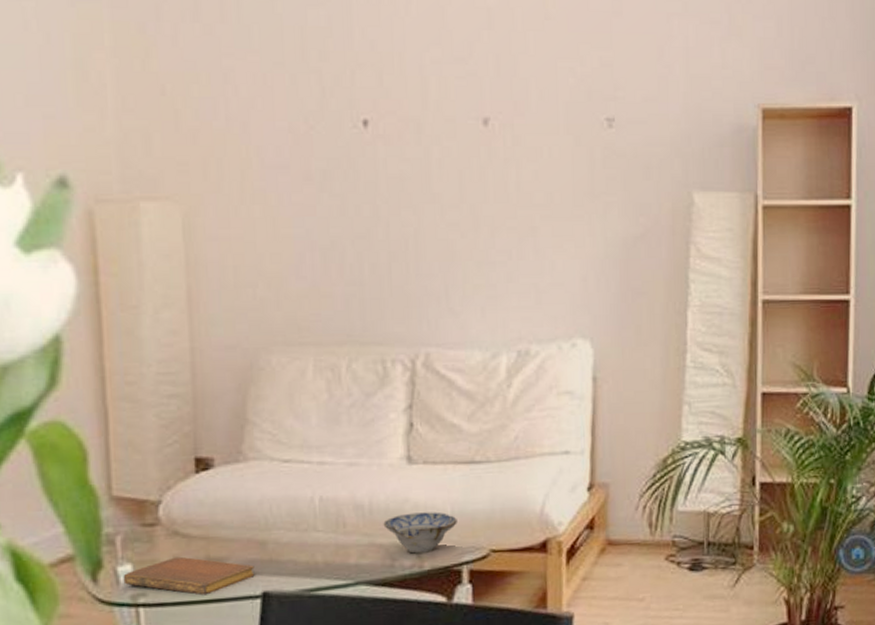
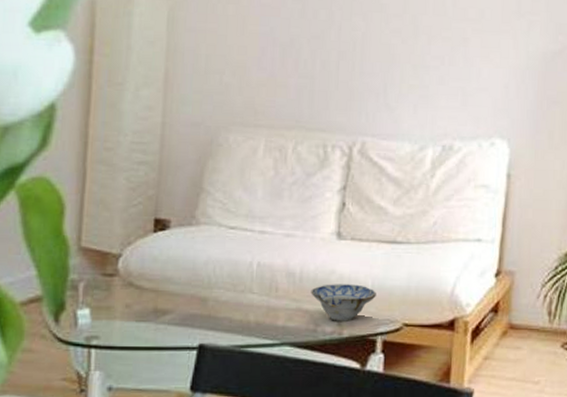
notebook: present [123,556,255,596] -> none [80,305,195,343]

